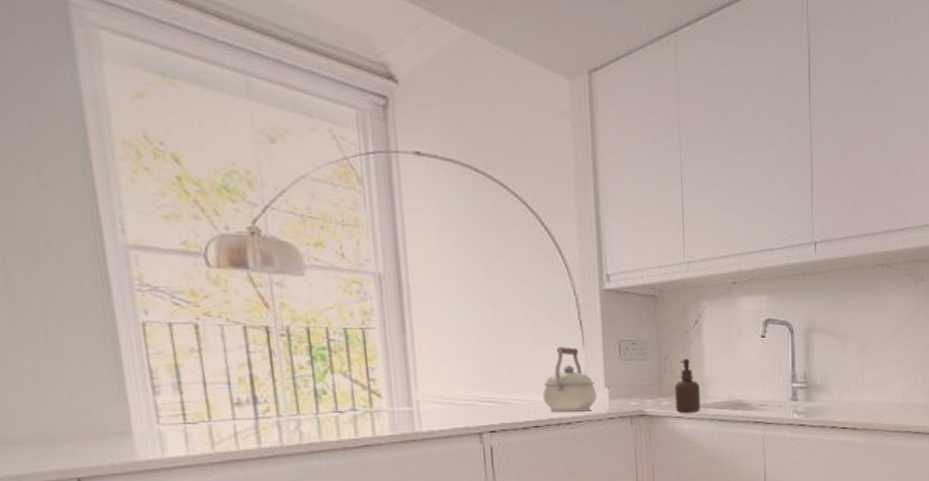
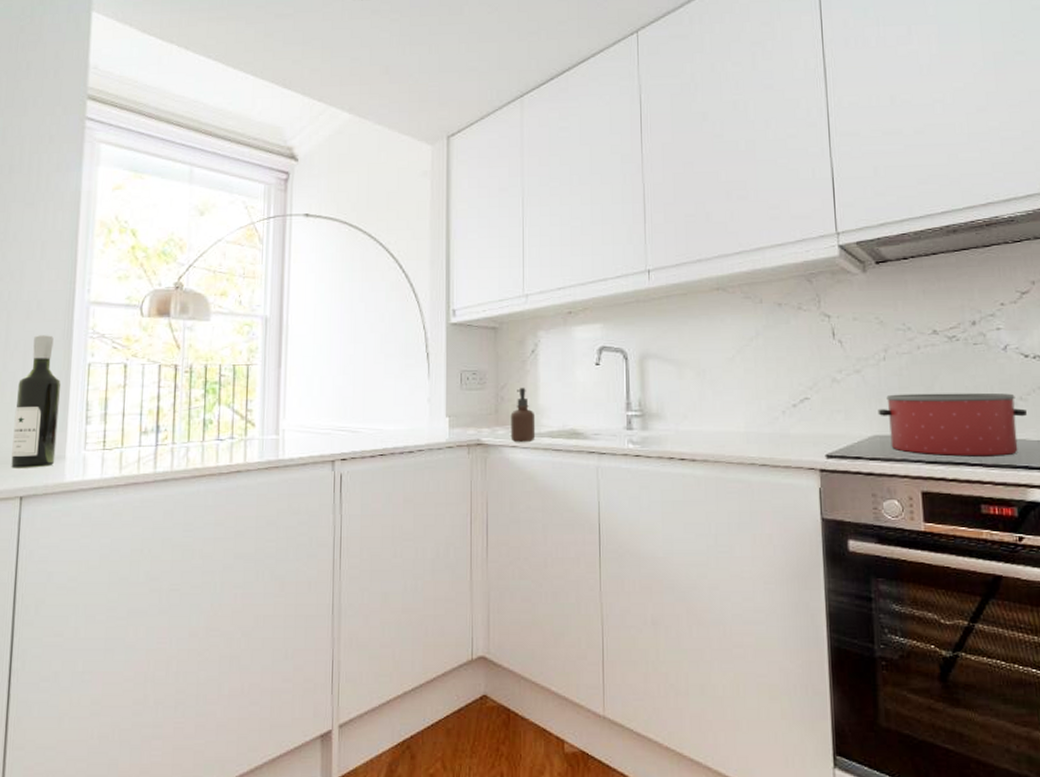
bottle: none [41,285,119,446] -> present [11,335,61,468]
kettle: present [542,347,597,413] -> none [390,378,438,442]

